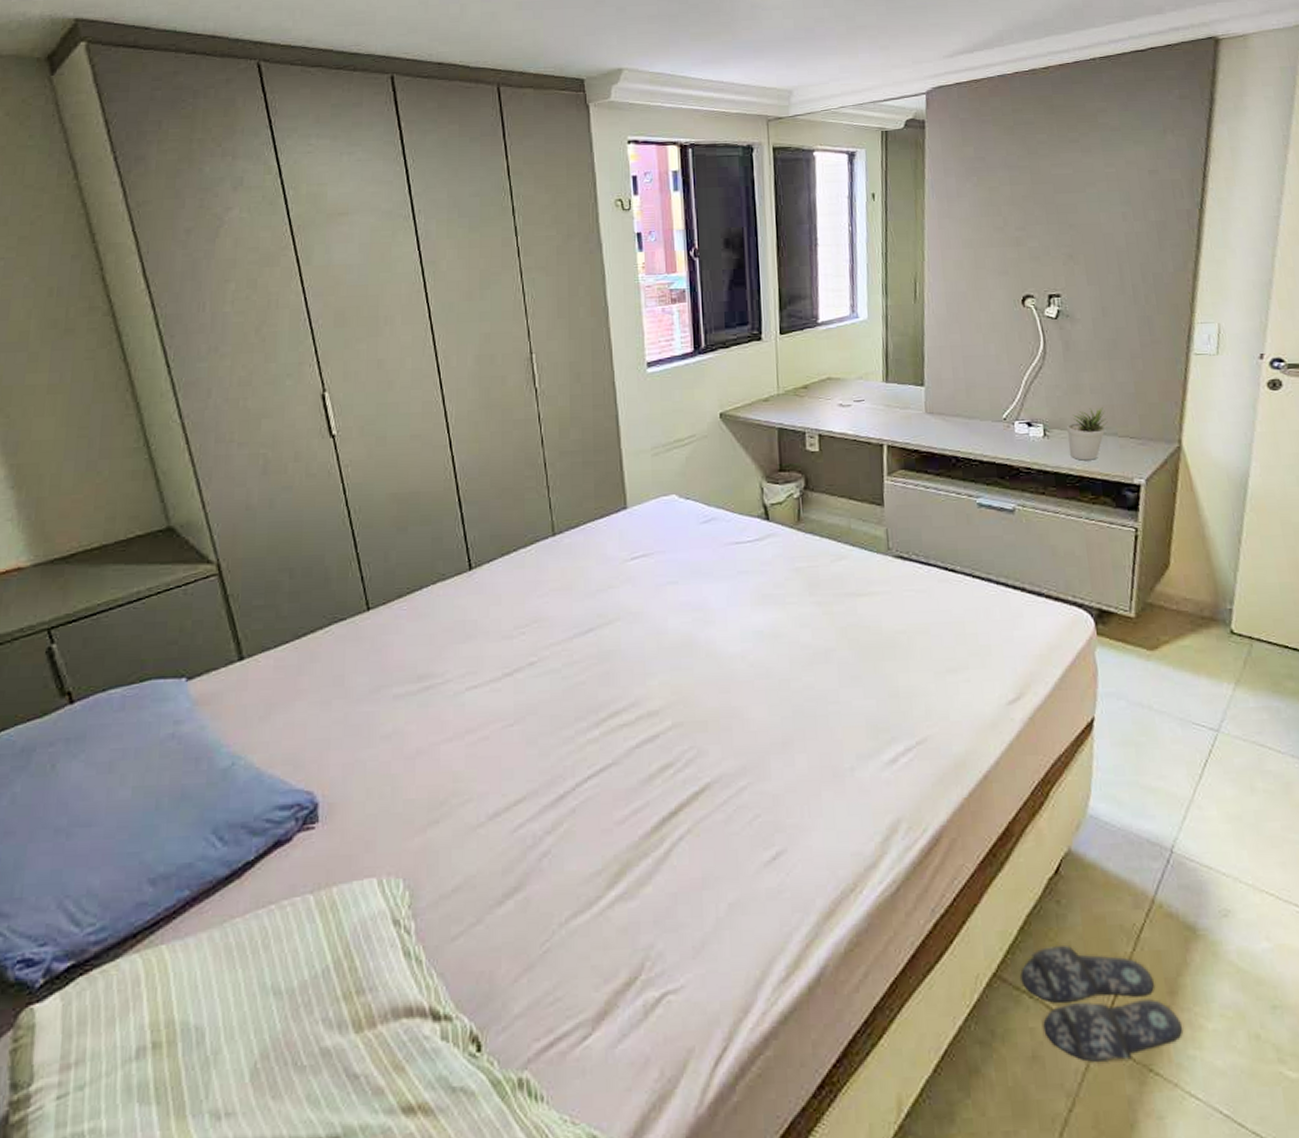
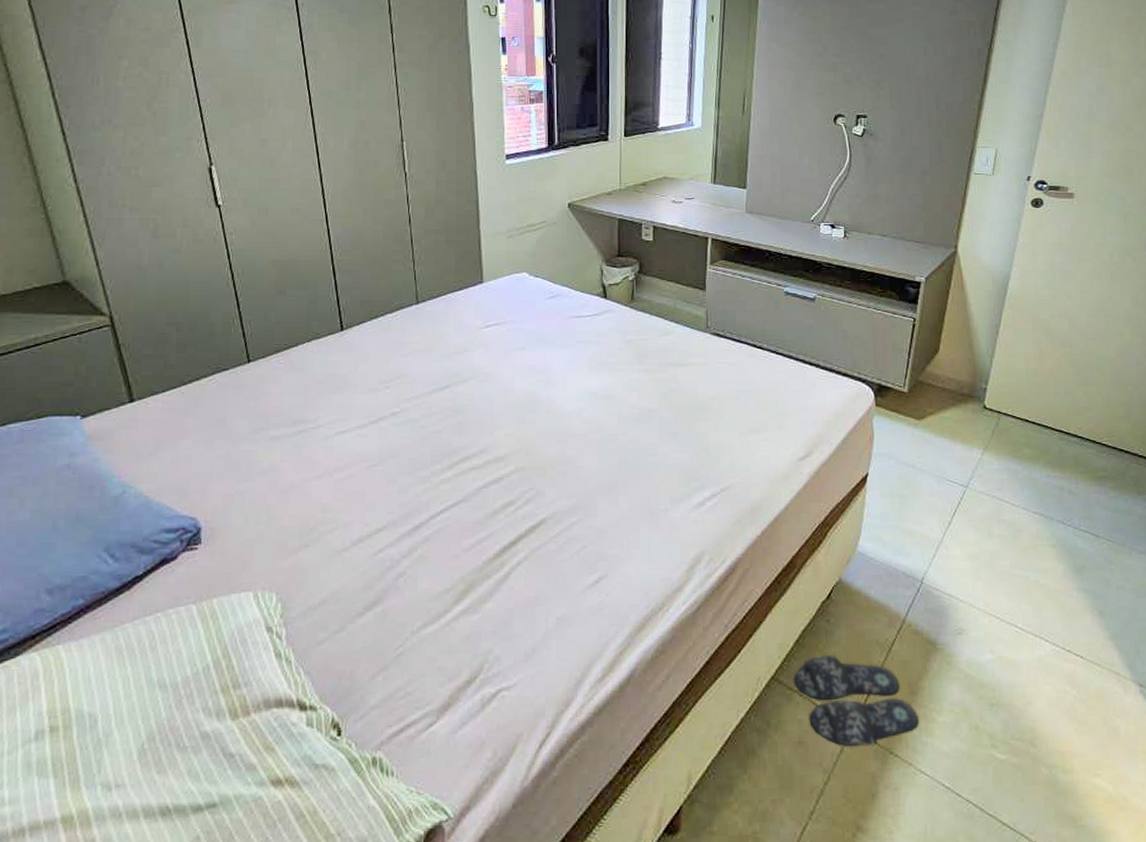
potted plant: present [1067,407,1108,461] -> none [864,215,898,259]

